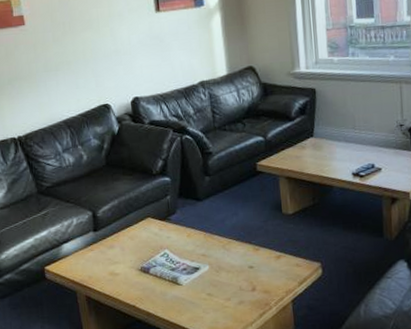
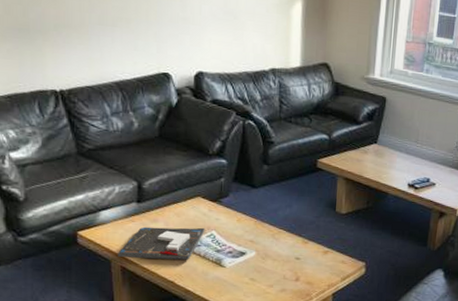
board game: none [82,247,159,287] -> present [118,226,205,260]

